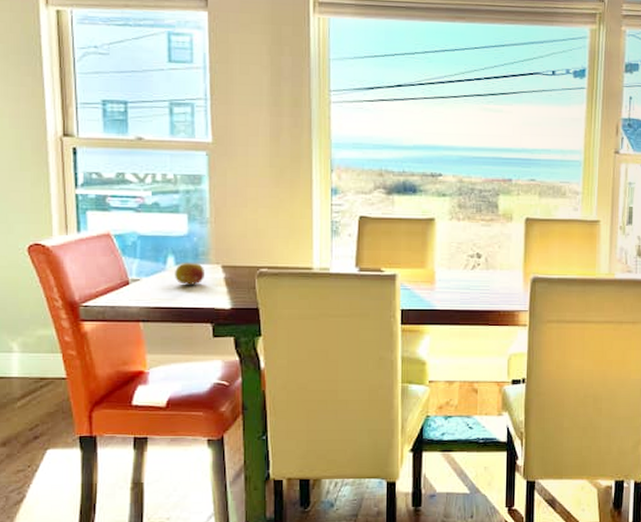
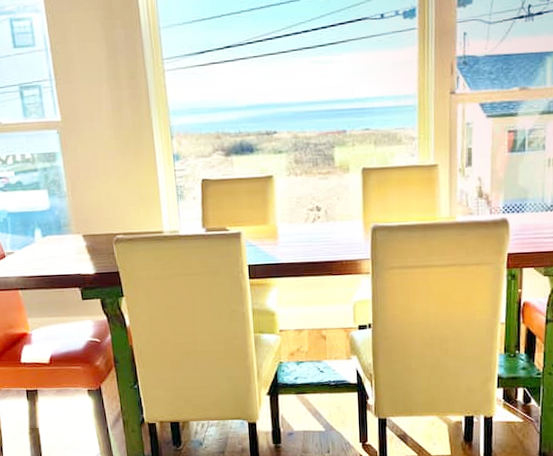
fruit: present [175,263,204,285] -> none [43,234,69,255]

